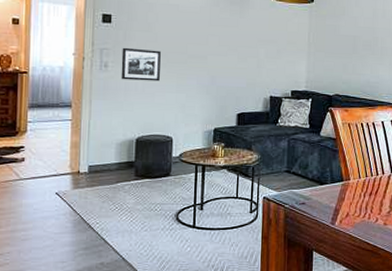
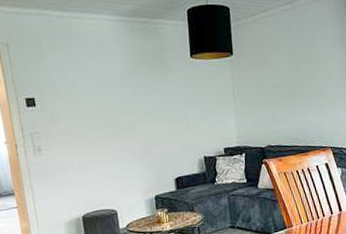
picture frame: present [121,47,161,82] -> none [51,127,94,161]

